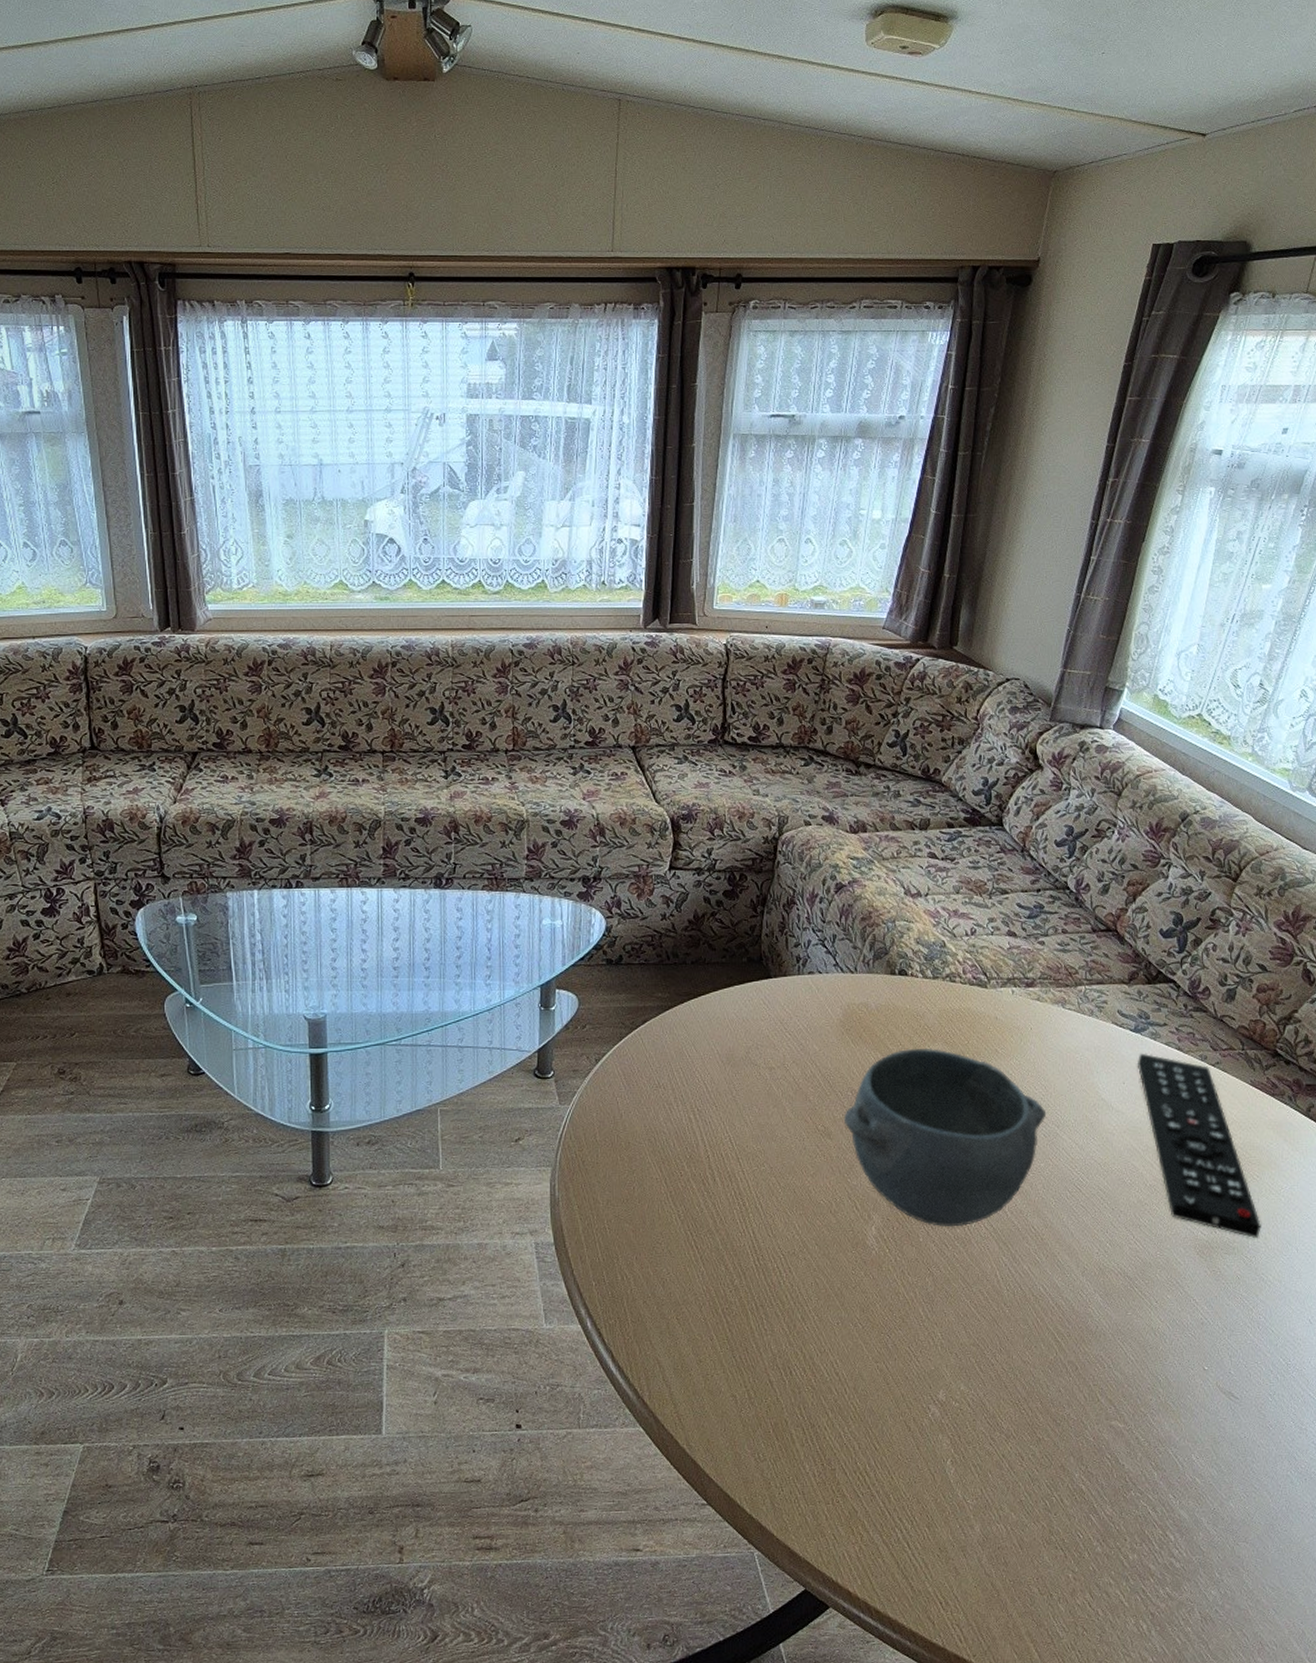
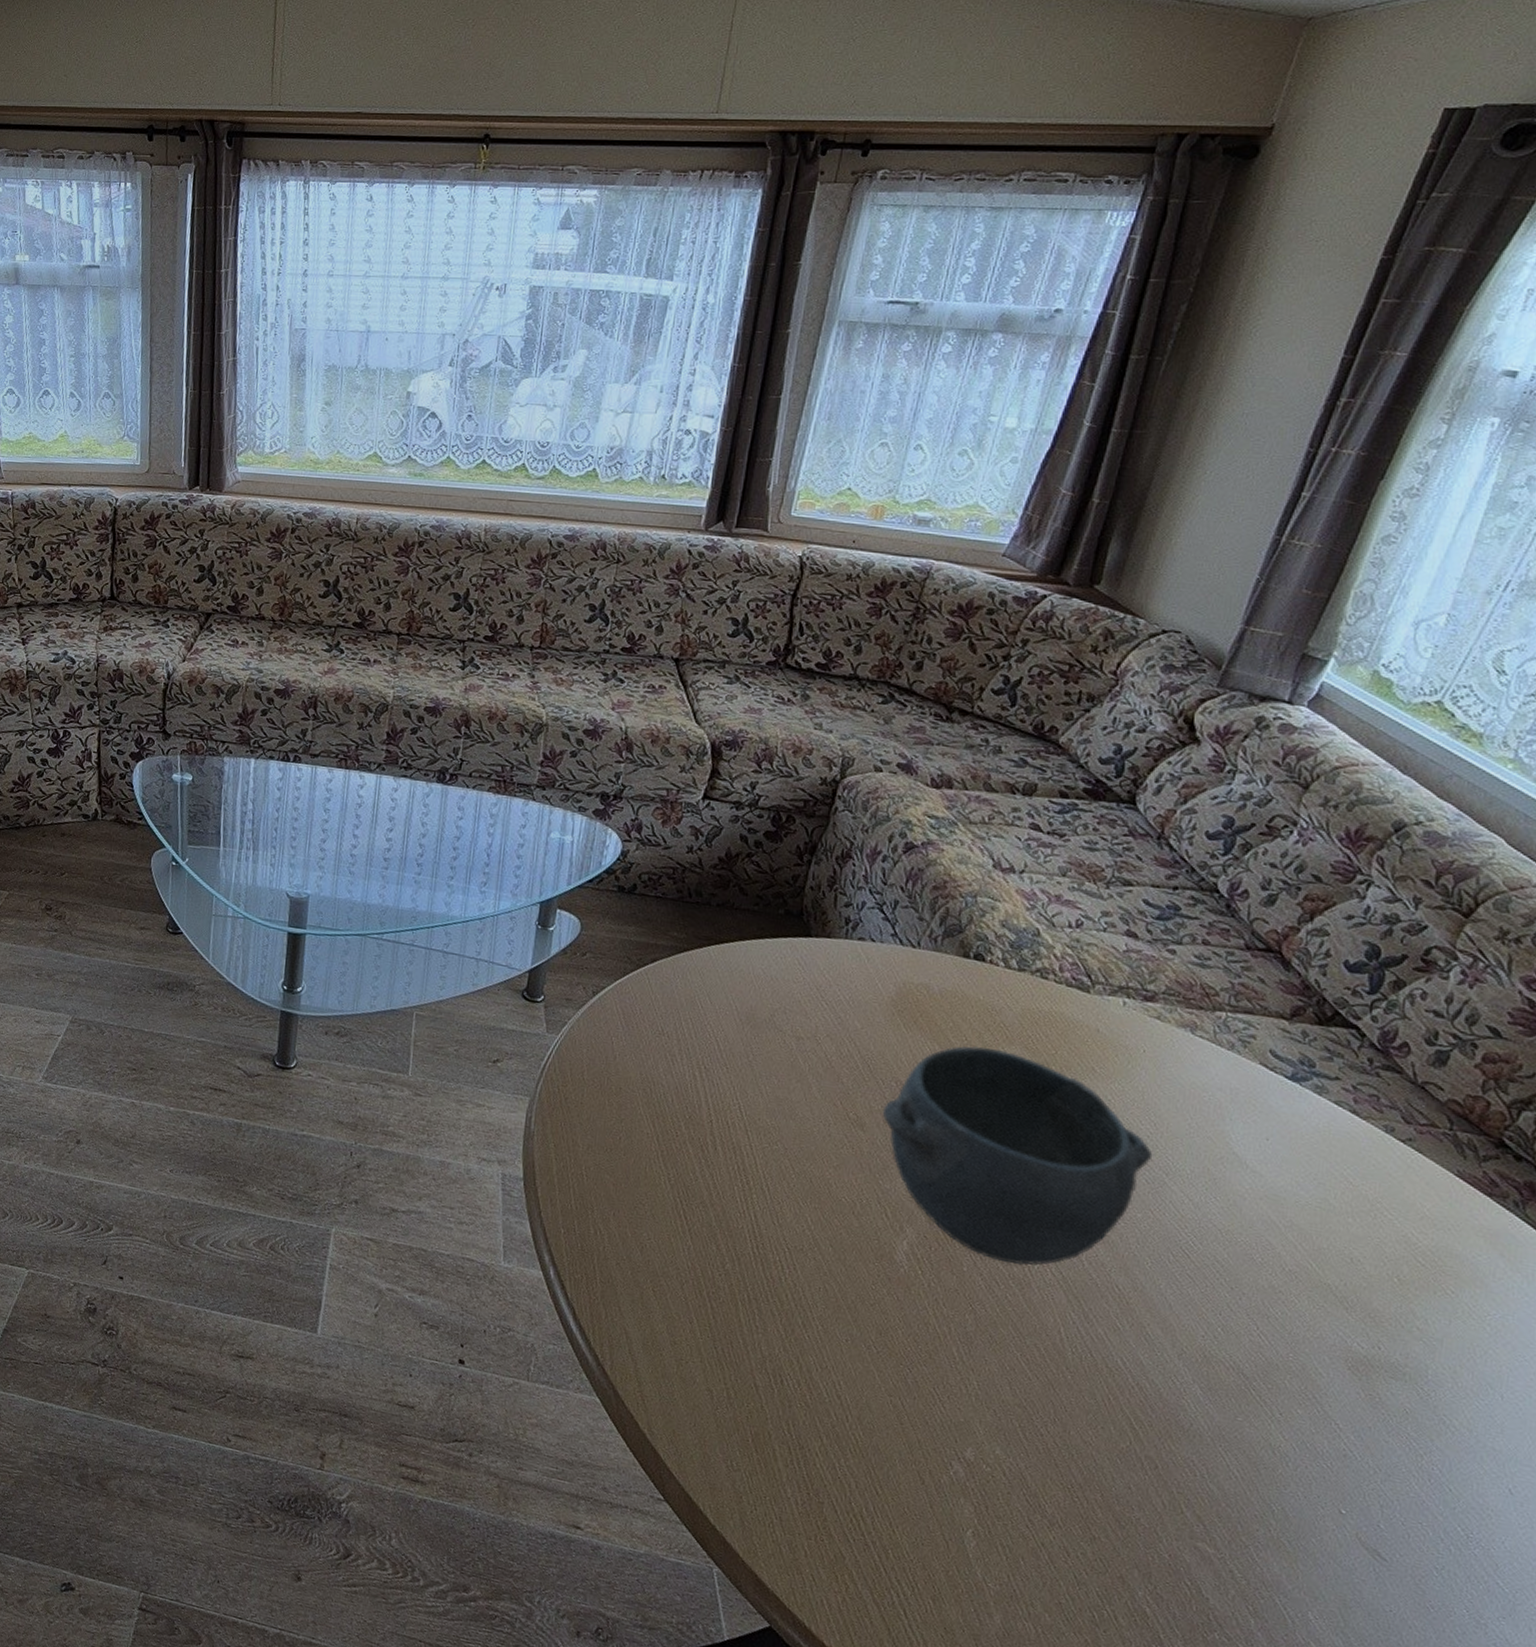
remote control: present [1138,1053,1261,1239] -> none [1290,1107,1450,1370]

